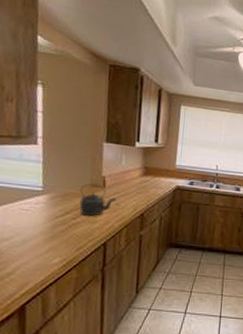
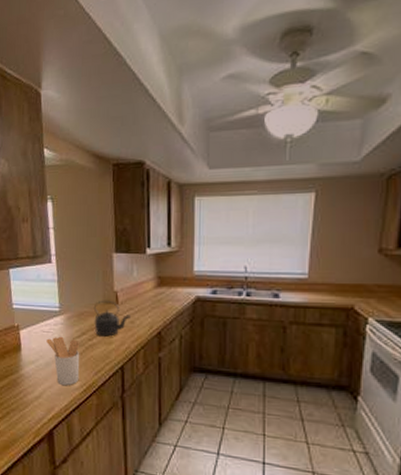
utensil holder: none [25,214,63,262] -> present [46,336,80,386]

